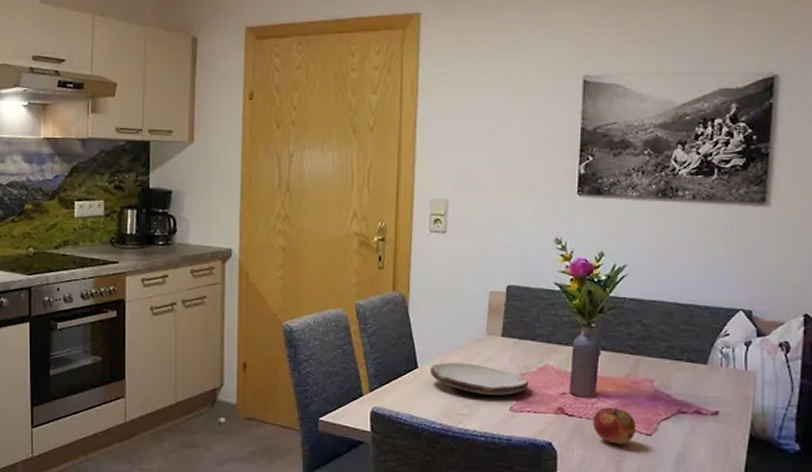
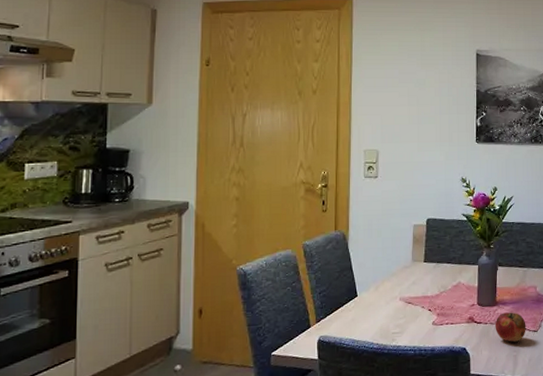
plate: present [429,361,529,395] -> none [367,287,447,314]

